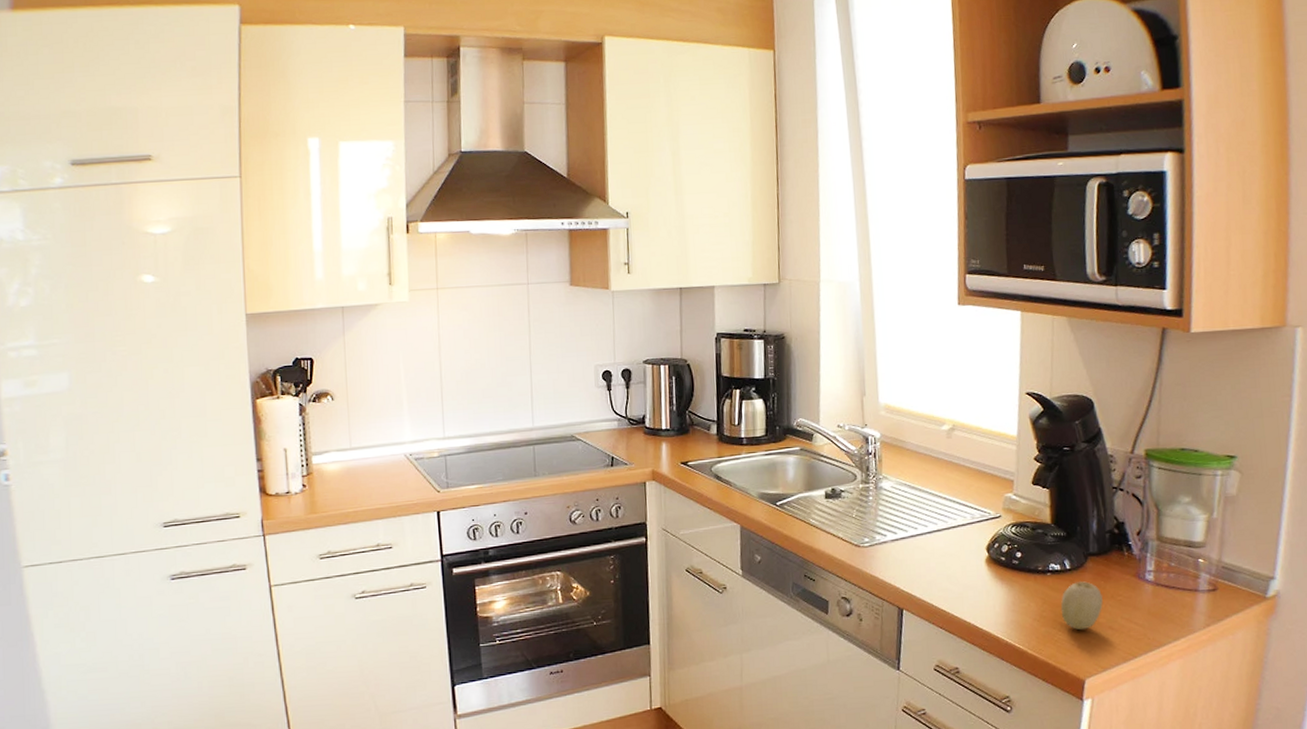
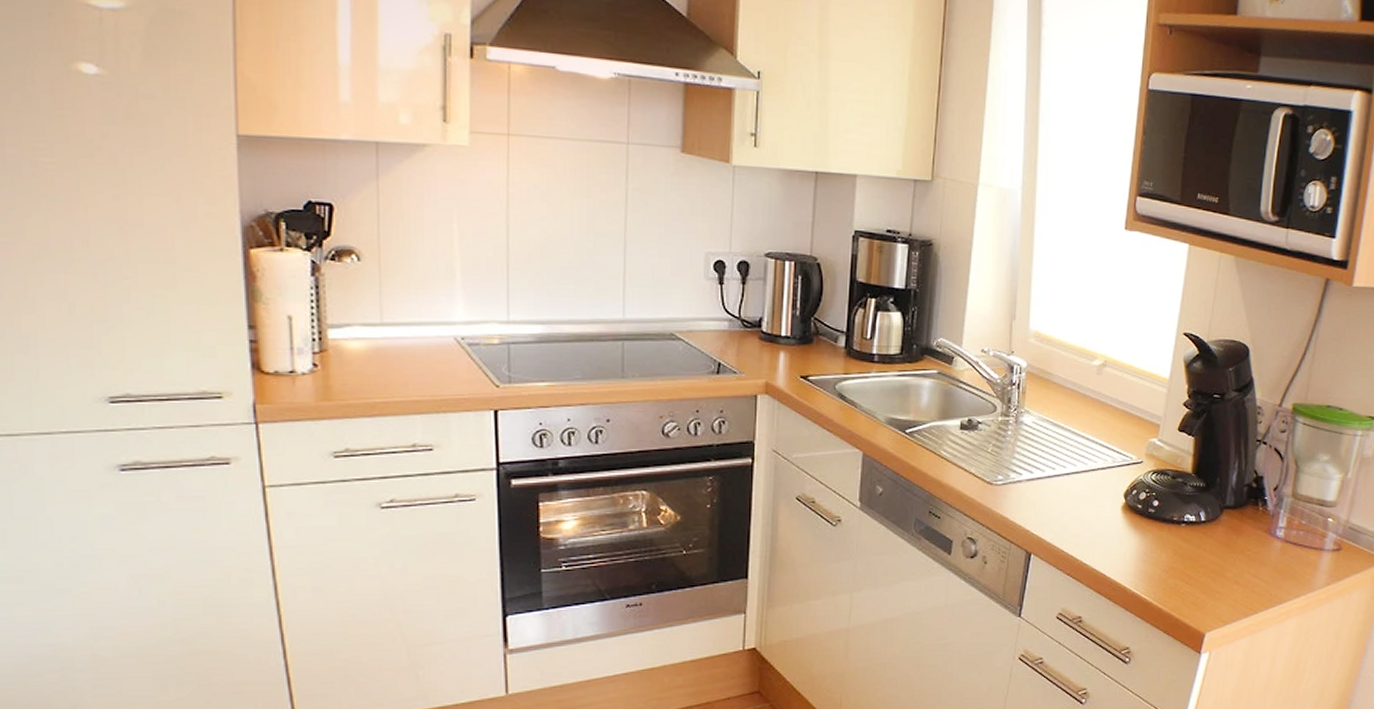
fruit: present [1060,580,1103,631] -> none [1190,533,1233,584]

